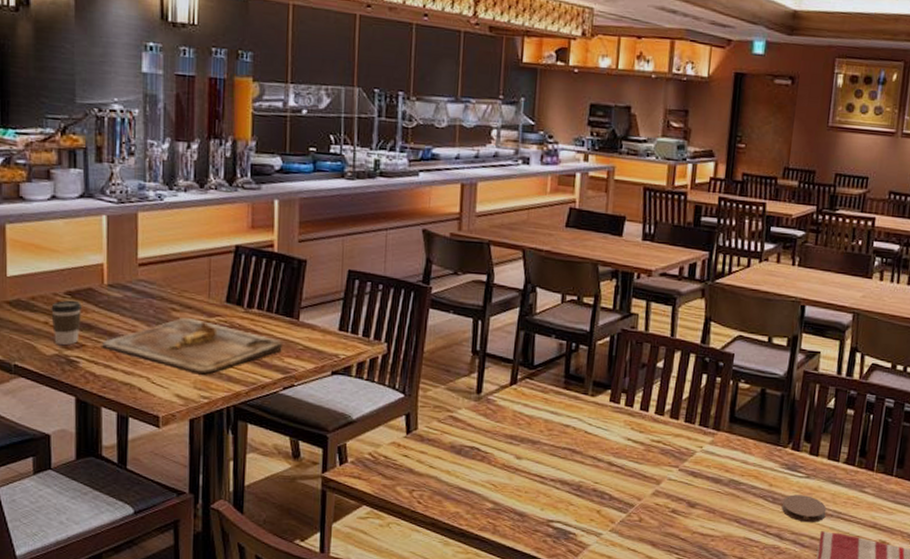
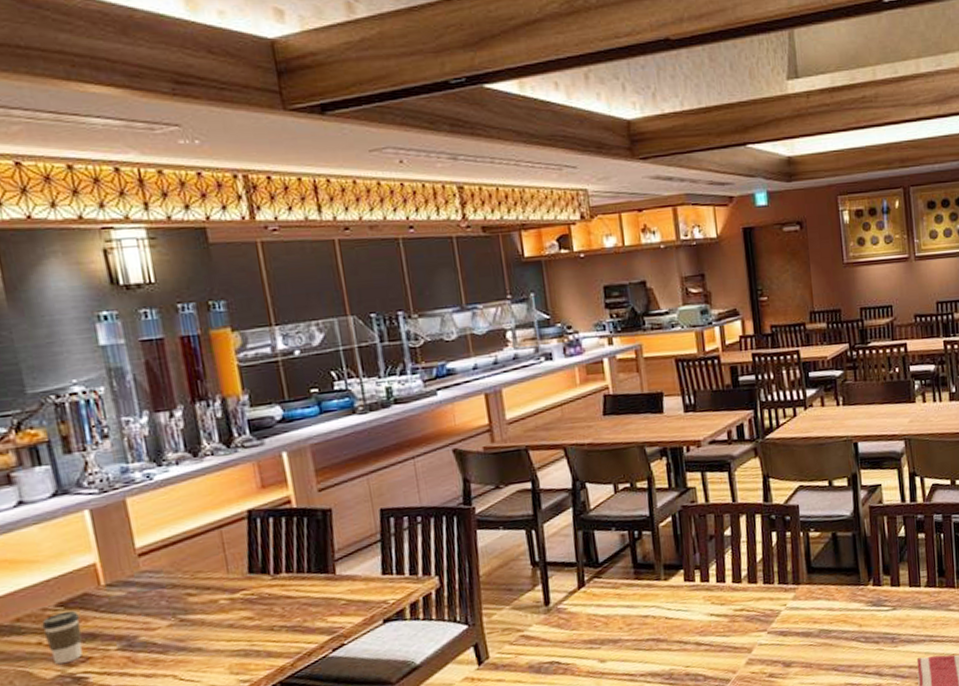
cutting board: present [102,317,282,374] -> none [112,599,323,658]
coaster: present [781,494,827,523] -> none [874,626,919,654]

